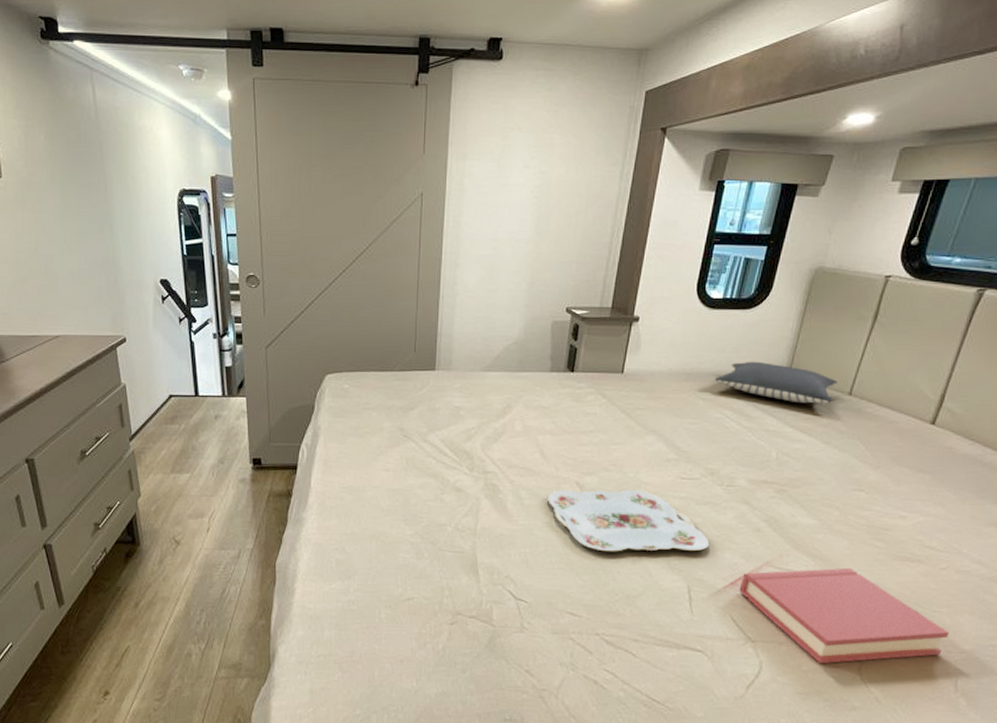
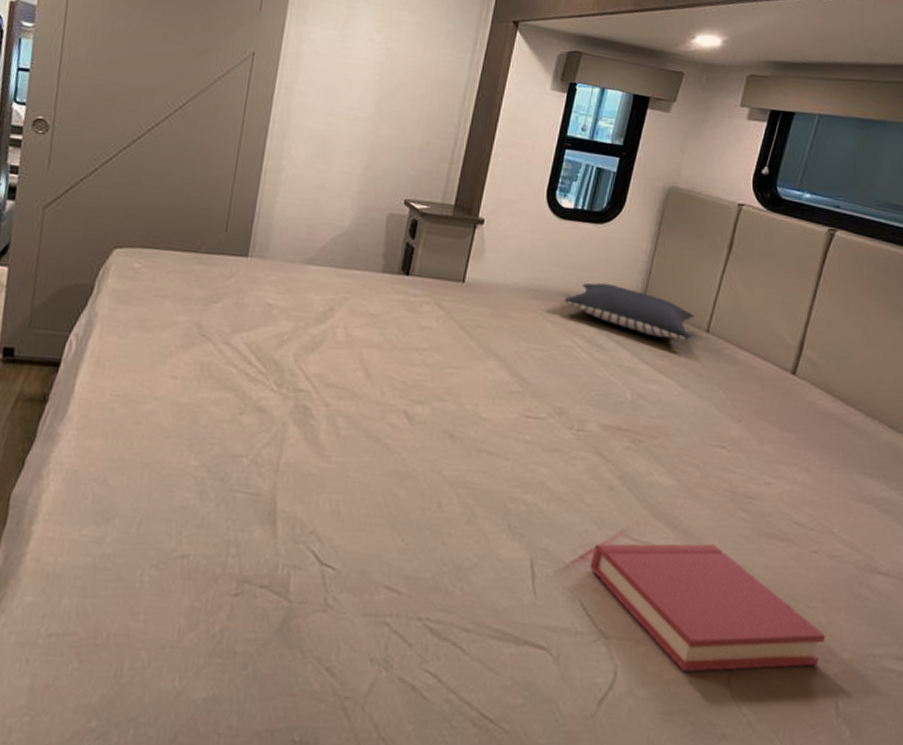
serving tray: present [547,489,710,552] -> none [369,420,557,512]

